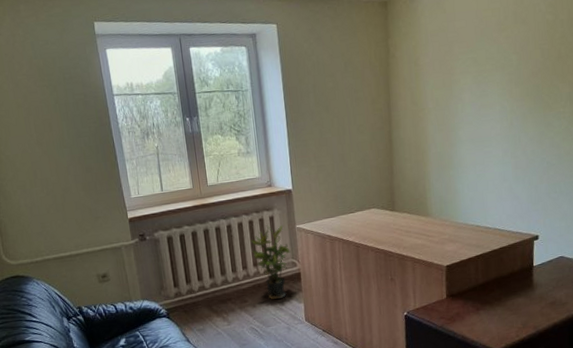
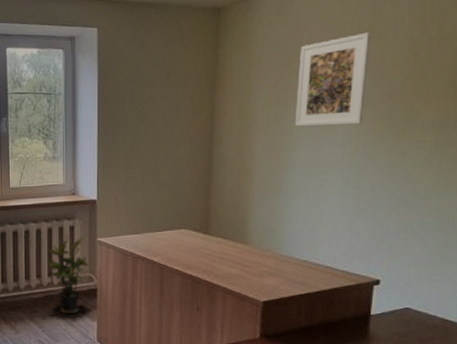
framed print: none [458,18,516,107] -> present [294,32,370,127]

